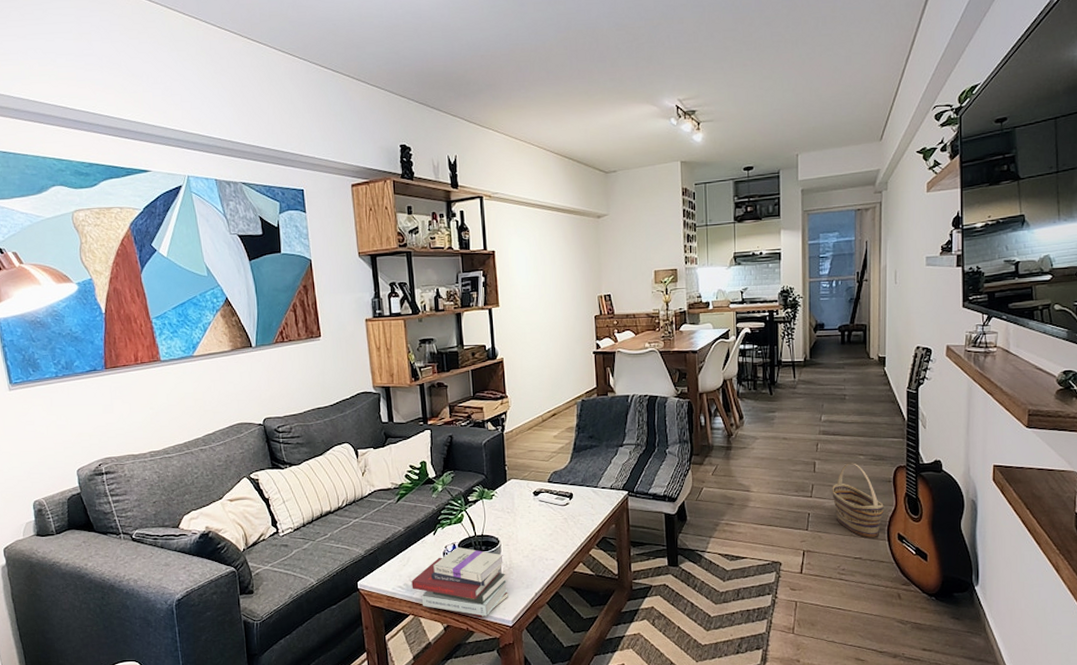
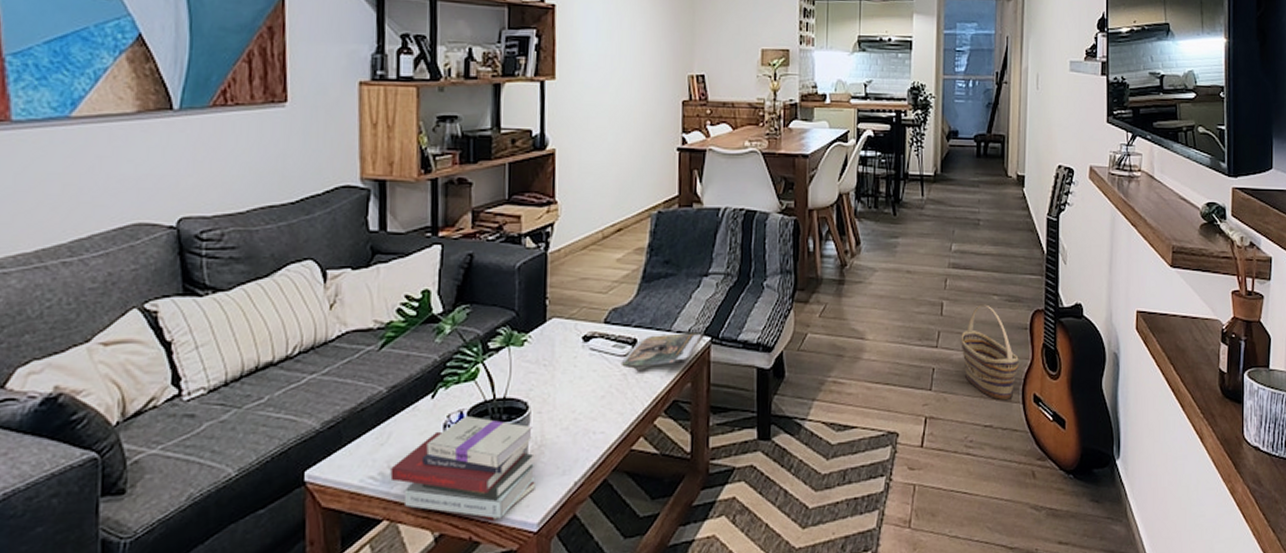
magazine: none [562,488,624,516] -> present [621,332,706,370]

